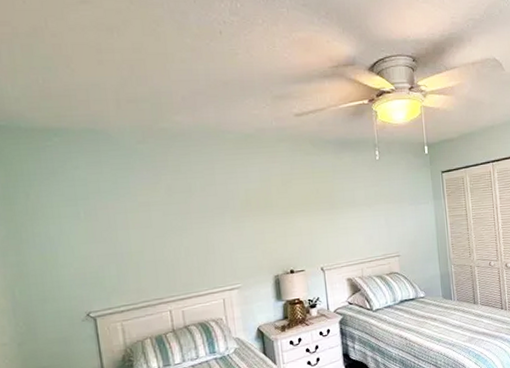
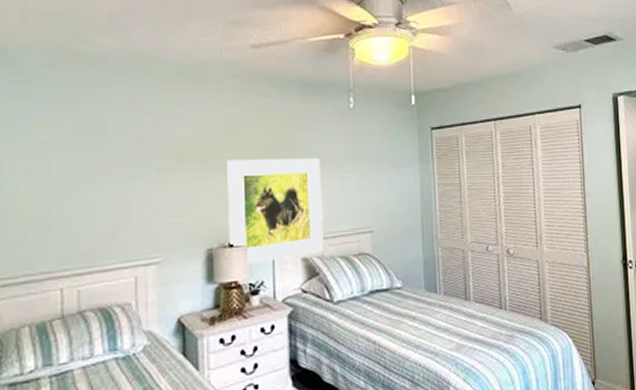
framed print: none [283,201,363,286] -> present [225,158,324,265]

